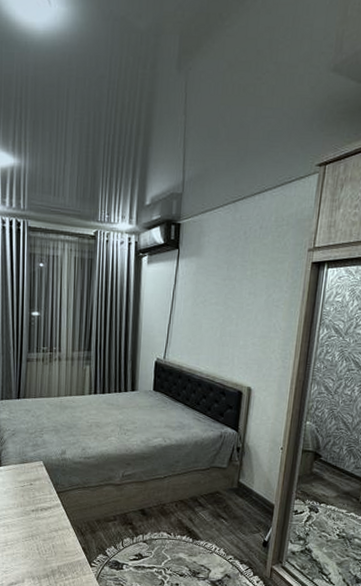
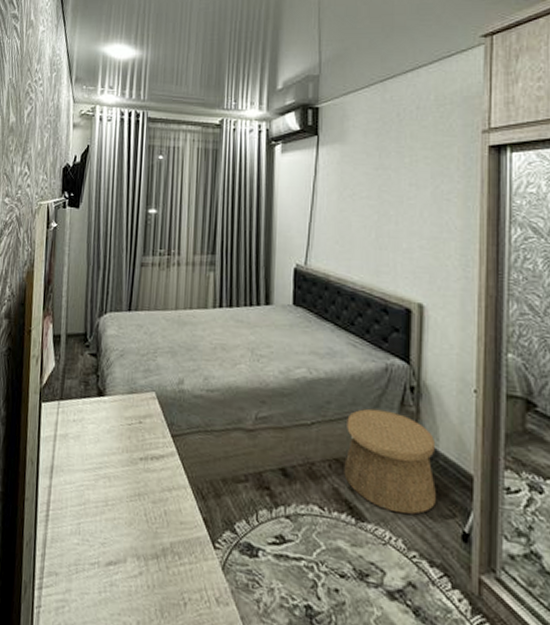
basket: none [186,464,251,533] -> present [344,408,436,515]

